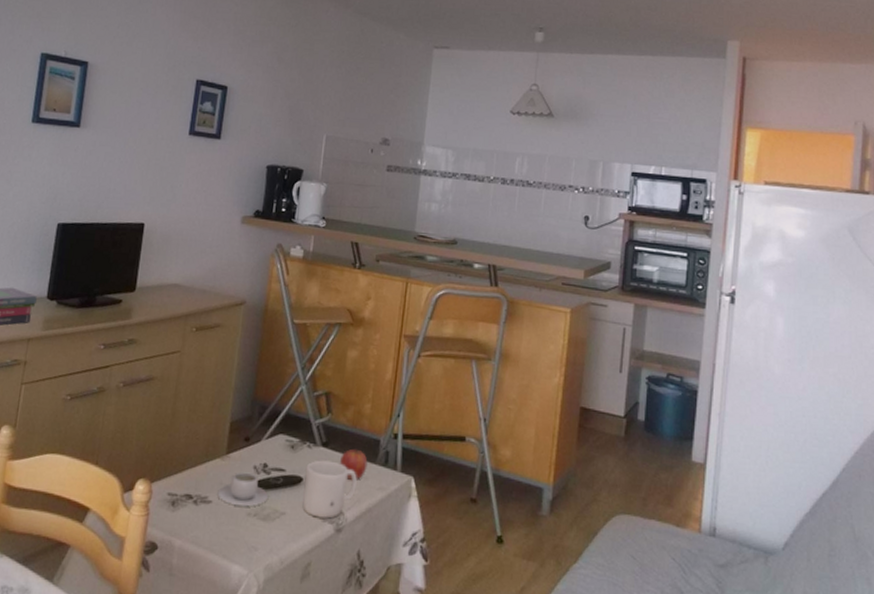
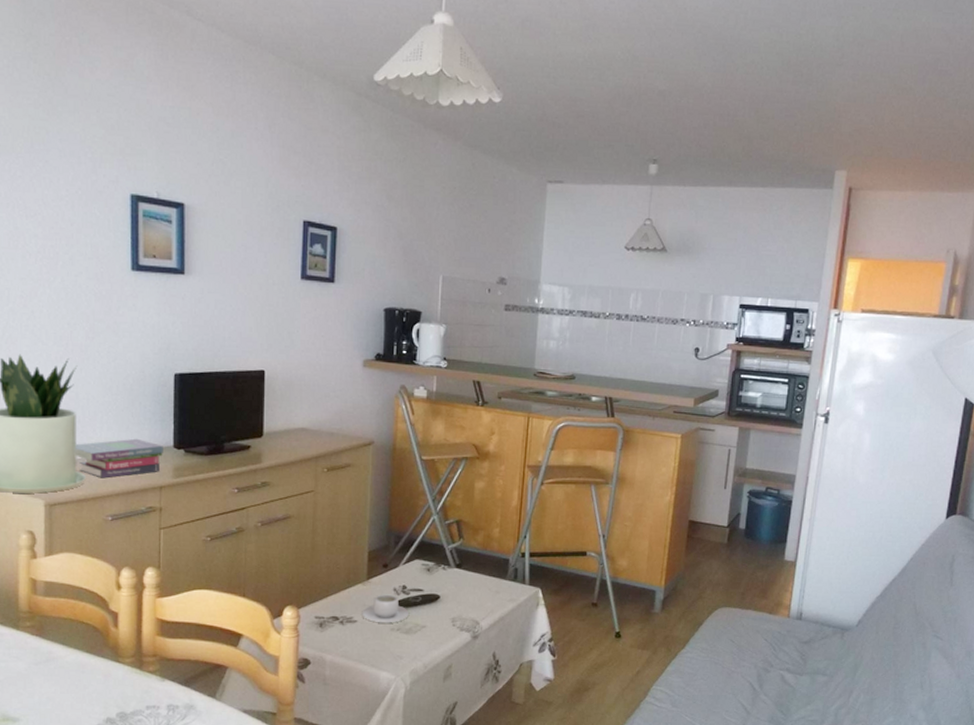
mug: present [303,460,357,519] -> none [441,579,489,628]
fruit: present [340,448,368,480] -> none [473,568,499,594]

